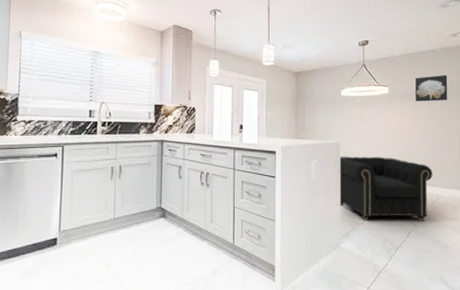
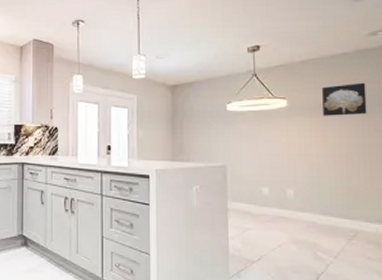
armchair: present [338,156,433,221] -> none [225,181,349,261]

